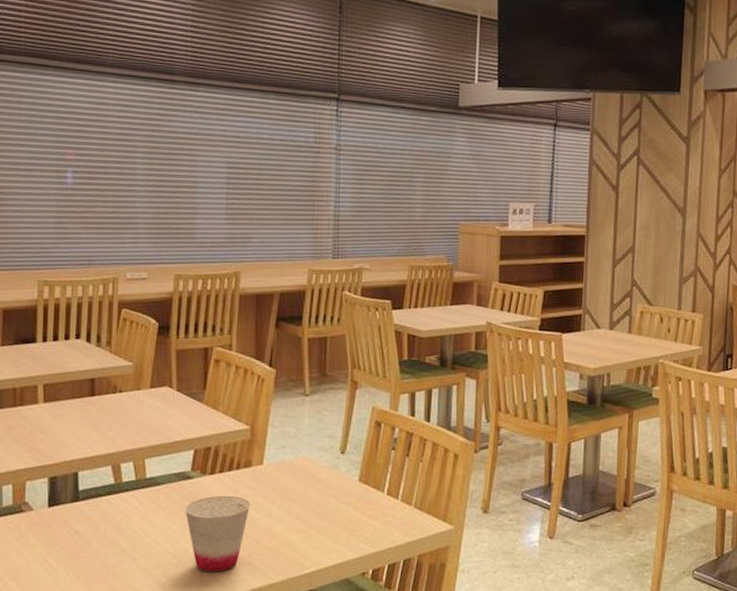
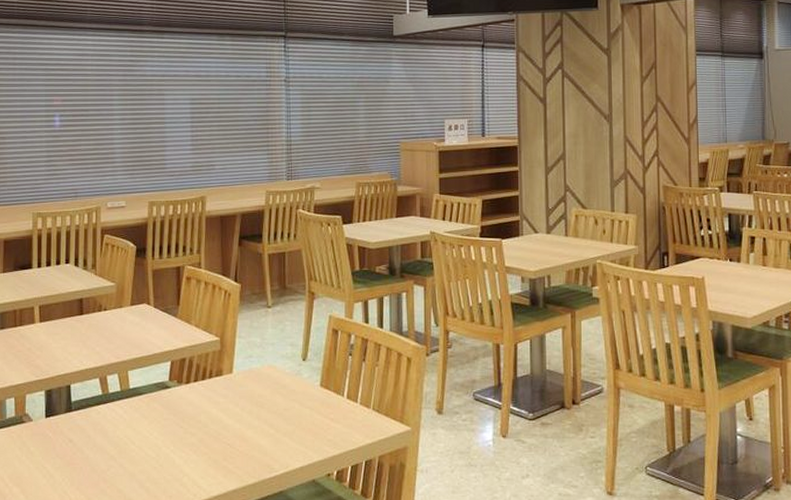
cup: present [185,495,250,573] -> none [165,403,222,476]

